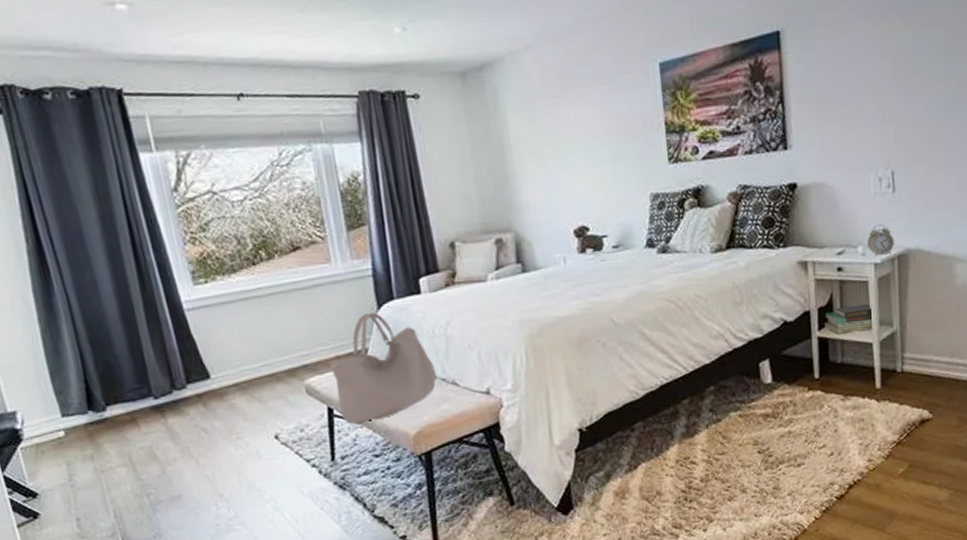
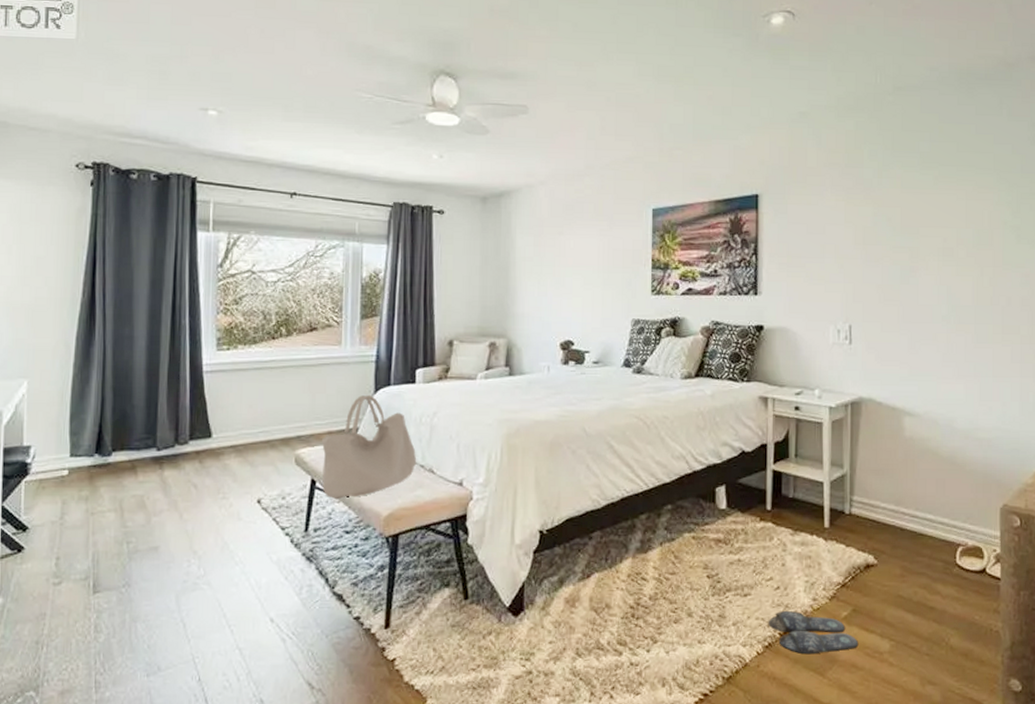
books: present [824,303,875,334] -> none [779,444,826,469]
slippers: none [824,474,916,514] -> present [768,610,858,655]
alarm clock: present [867,224,894,255] -> none [823,372,848,400]

